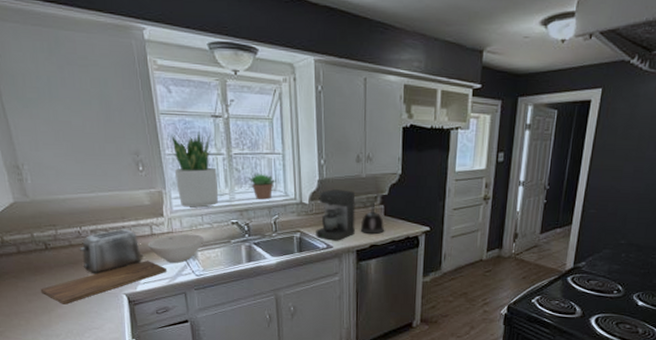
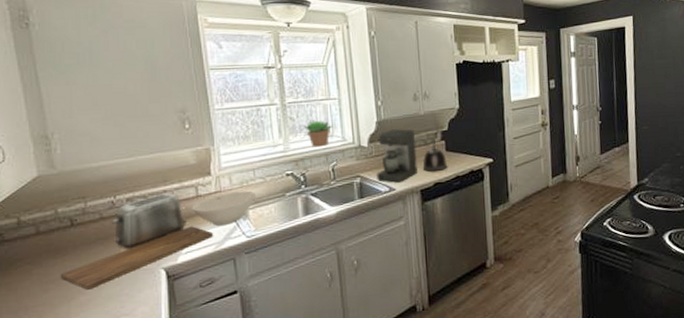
planter: present [171,131,219,208] -> none [220,83,272,163]

